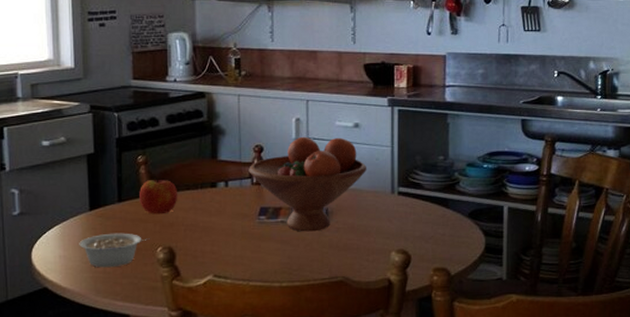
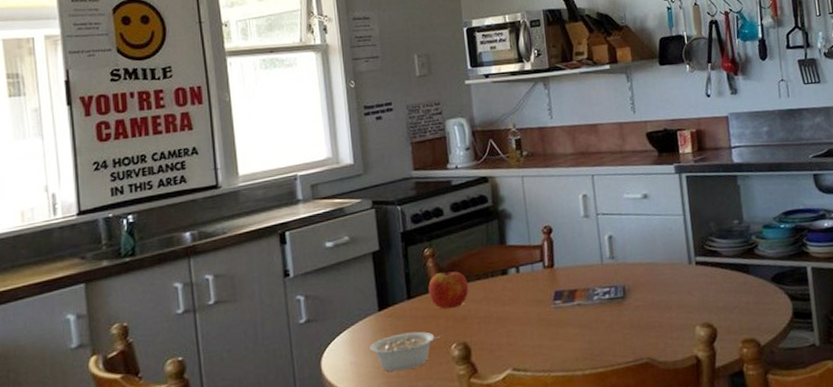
fruit bowl: present [249,136,367,232] -> none [539,210,661,314]

